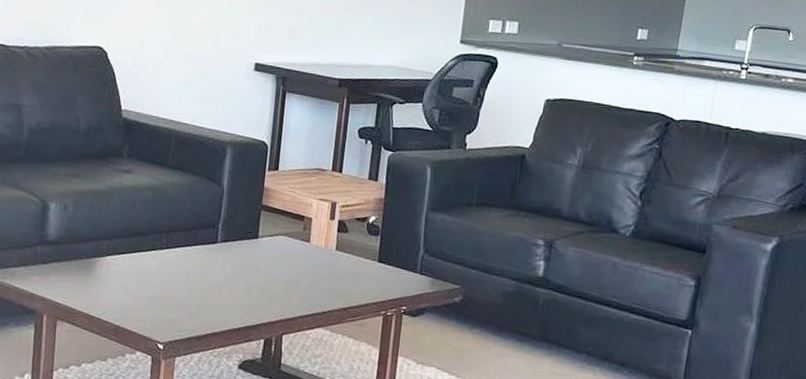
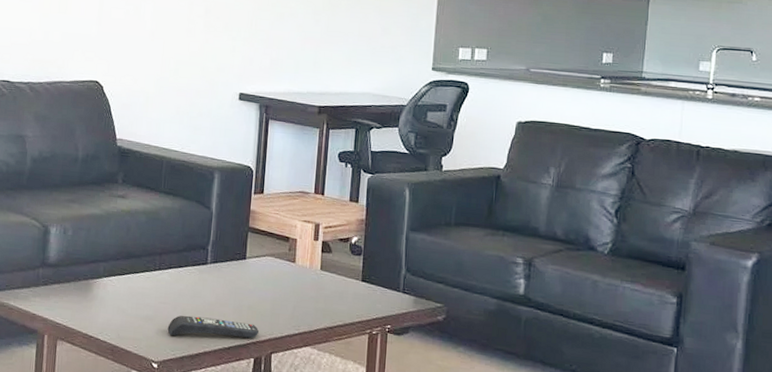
remote control: none [174,295,270,320] -> present [167,315,259,339]

